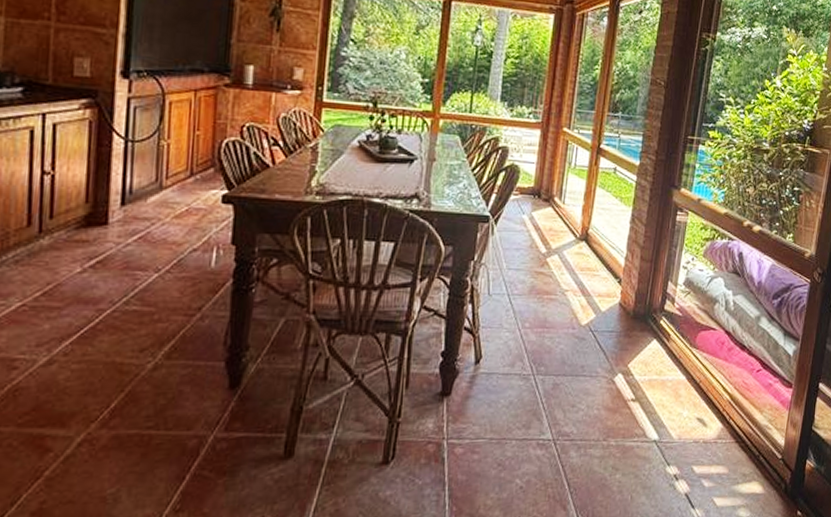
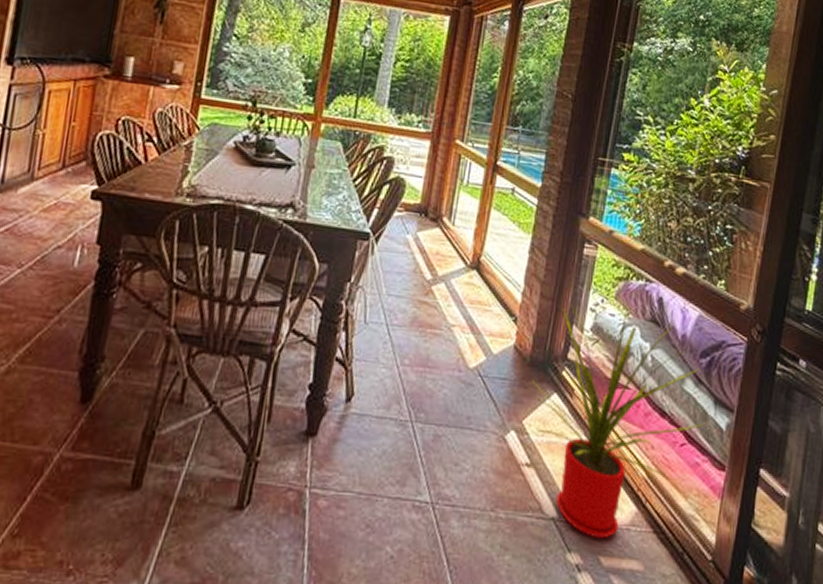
house plant: none [635,264,778,453] -> present [532,304,707,539]

